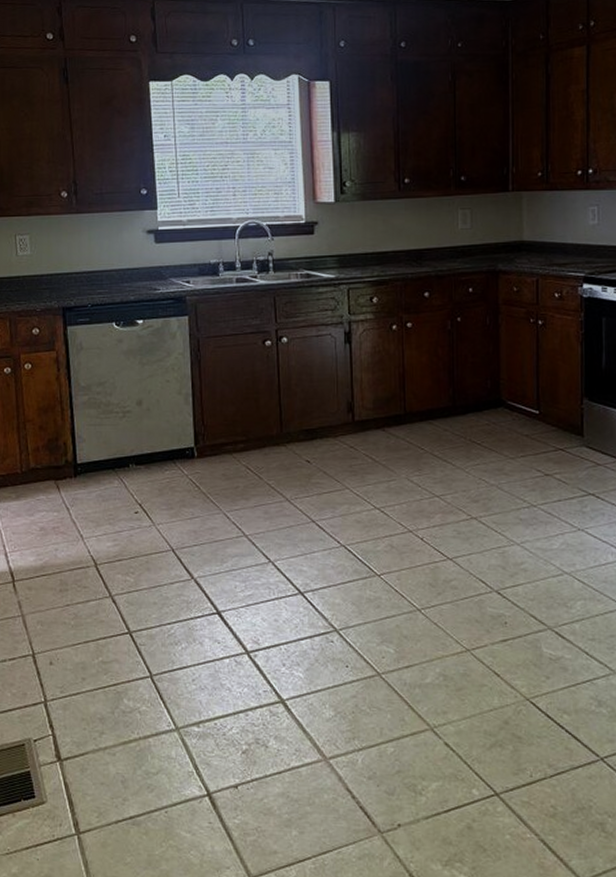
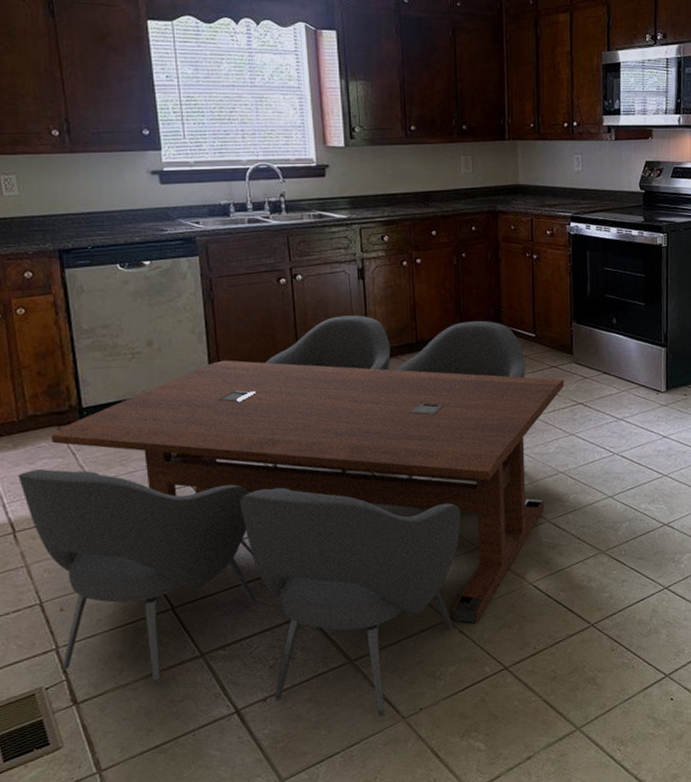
dining table: none [19,382,573,825] -> present [18,315,565,716]

